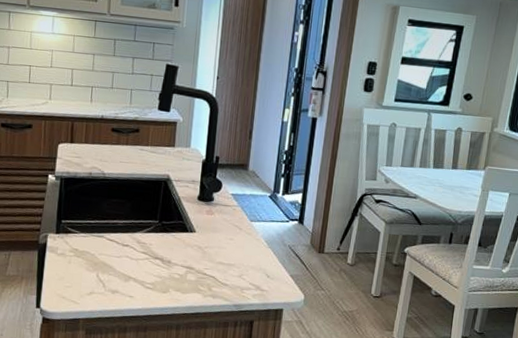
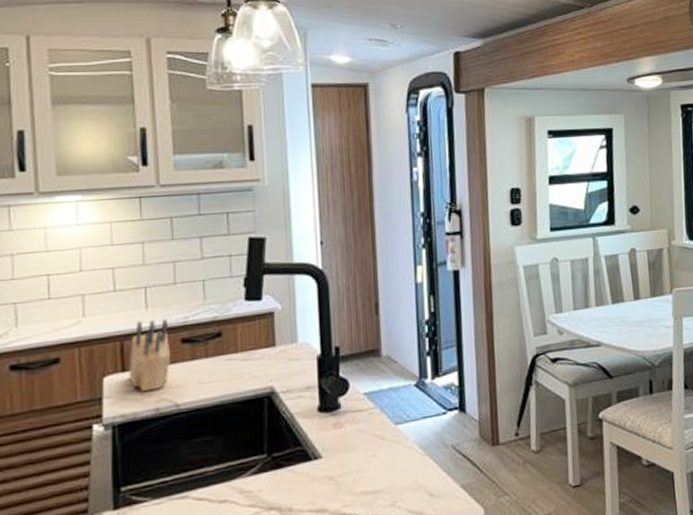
knife block: none [75,110,104,160] -> present [129,319,171,393]

